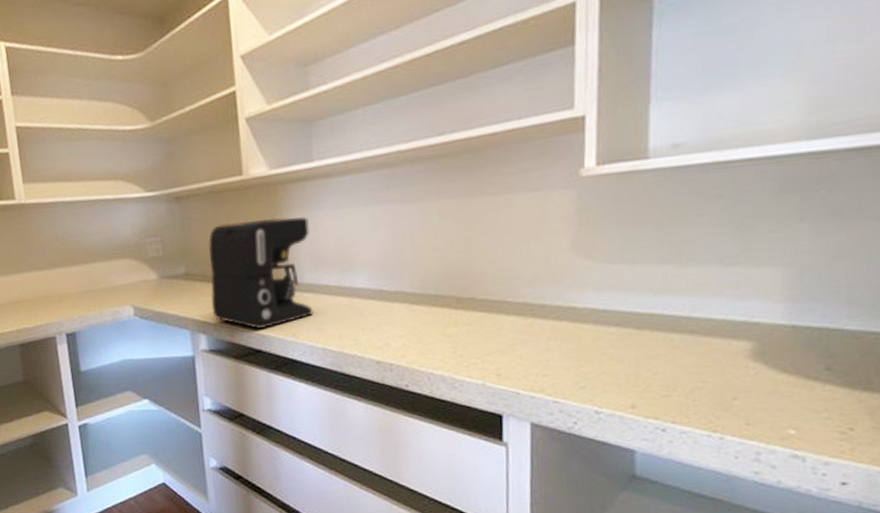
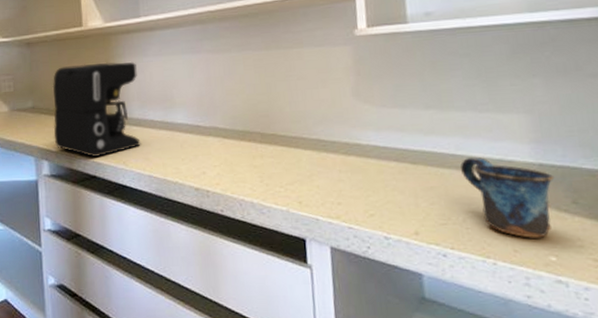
mug: none [695,320,808,410] -> present [460,157,555,238]

